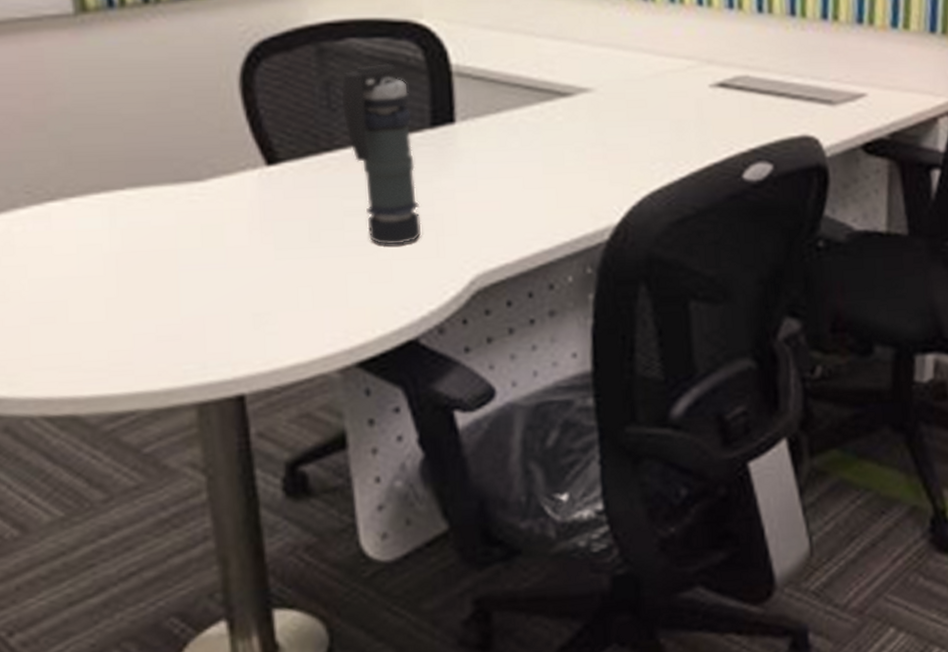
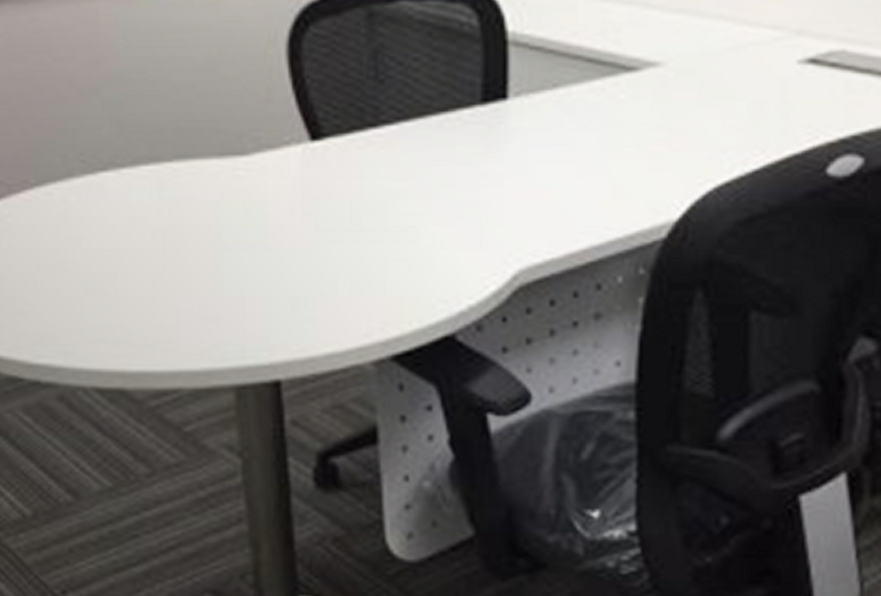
smoke grenade: present [341,63,421,245] -> none [389,30,465,232]

